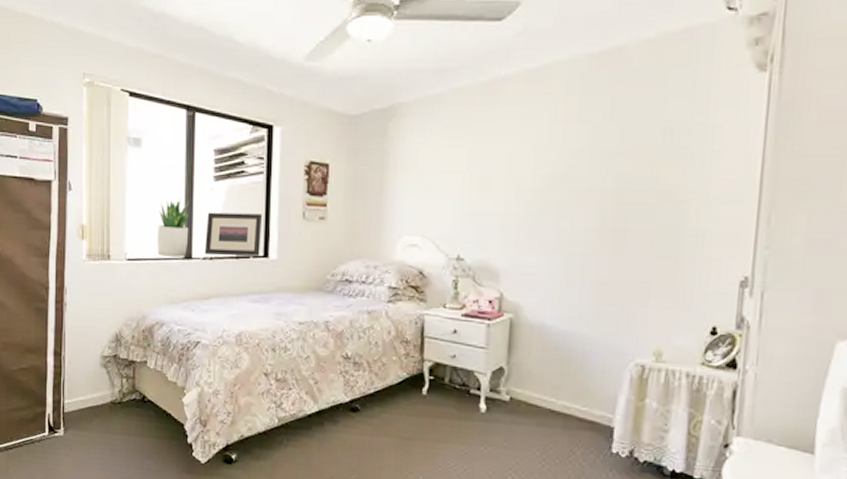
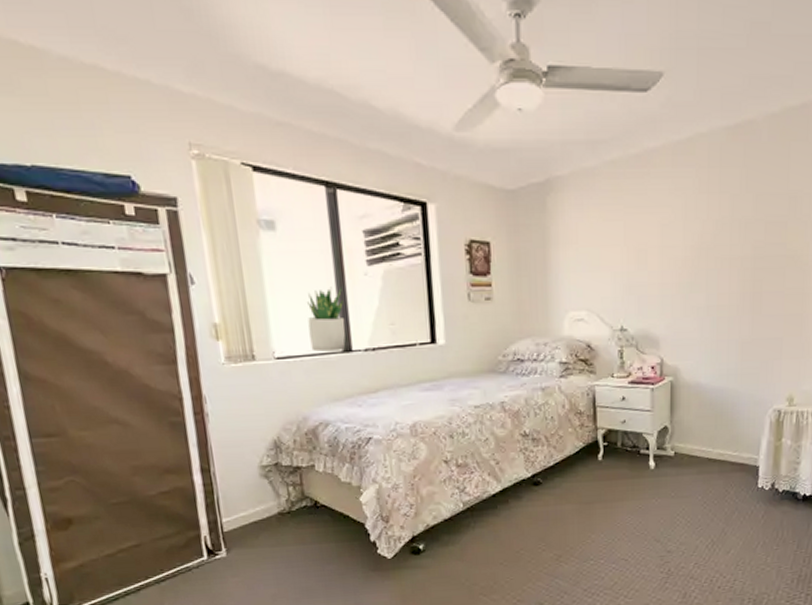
picture frame: present [204,212,263,256] -> none [364,298,427,346]

